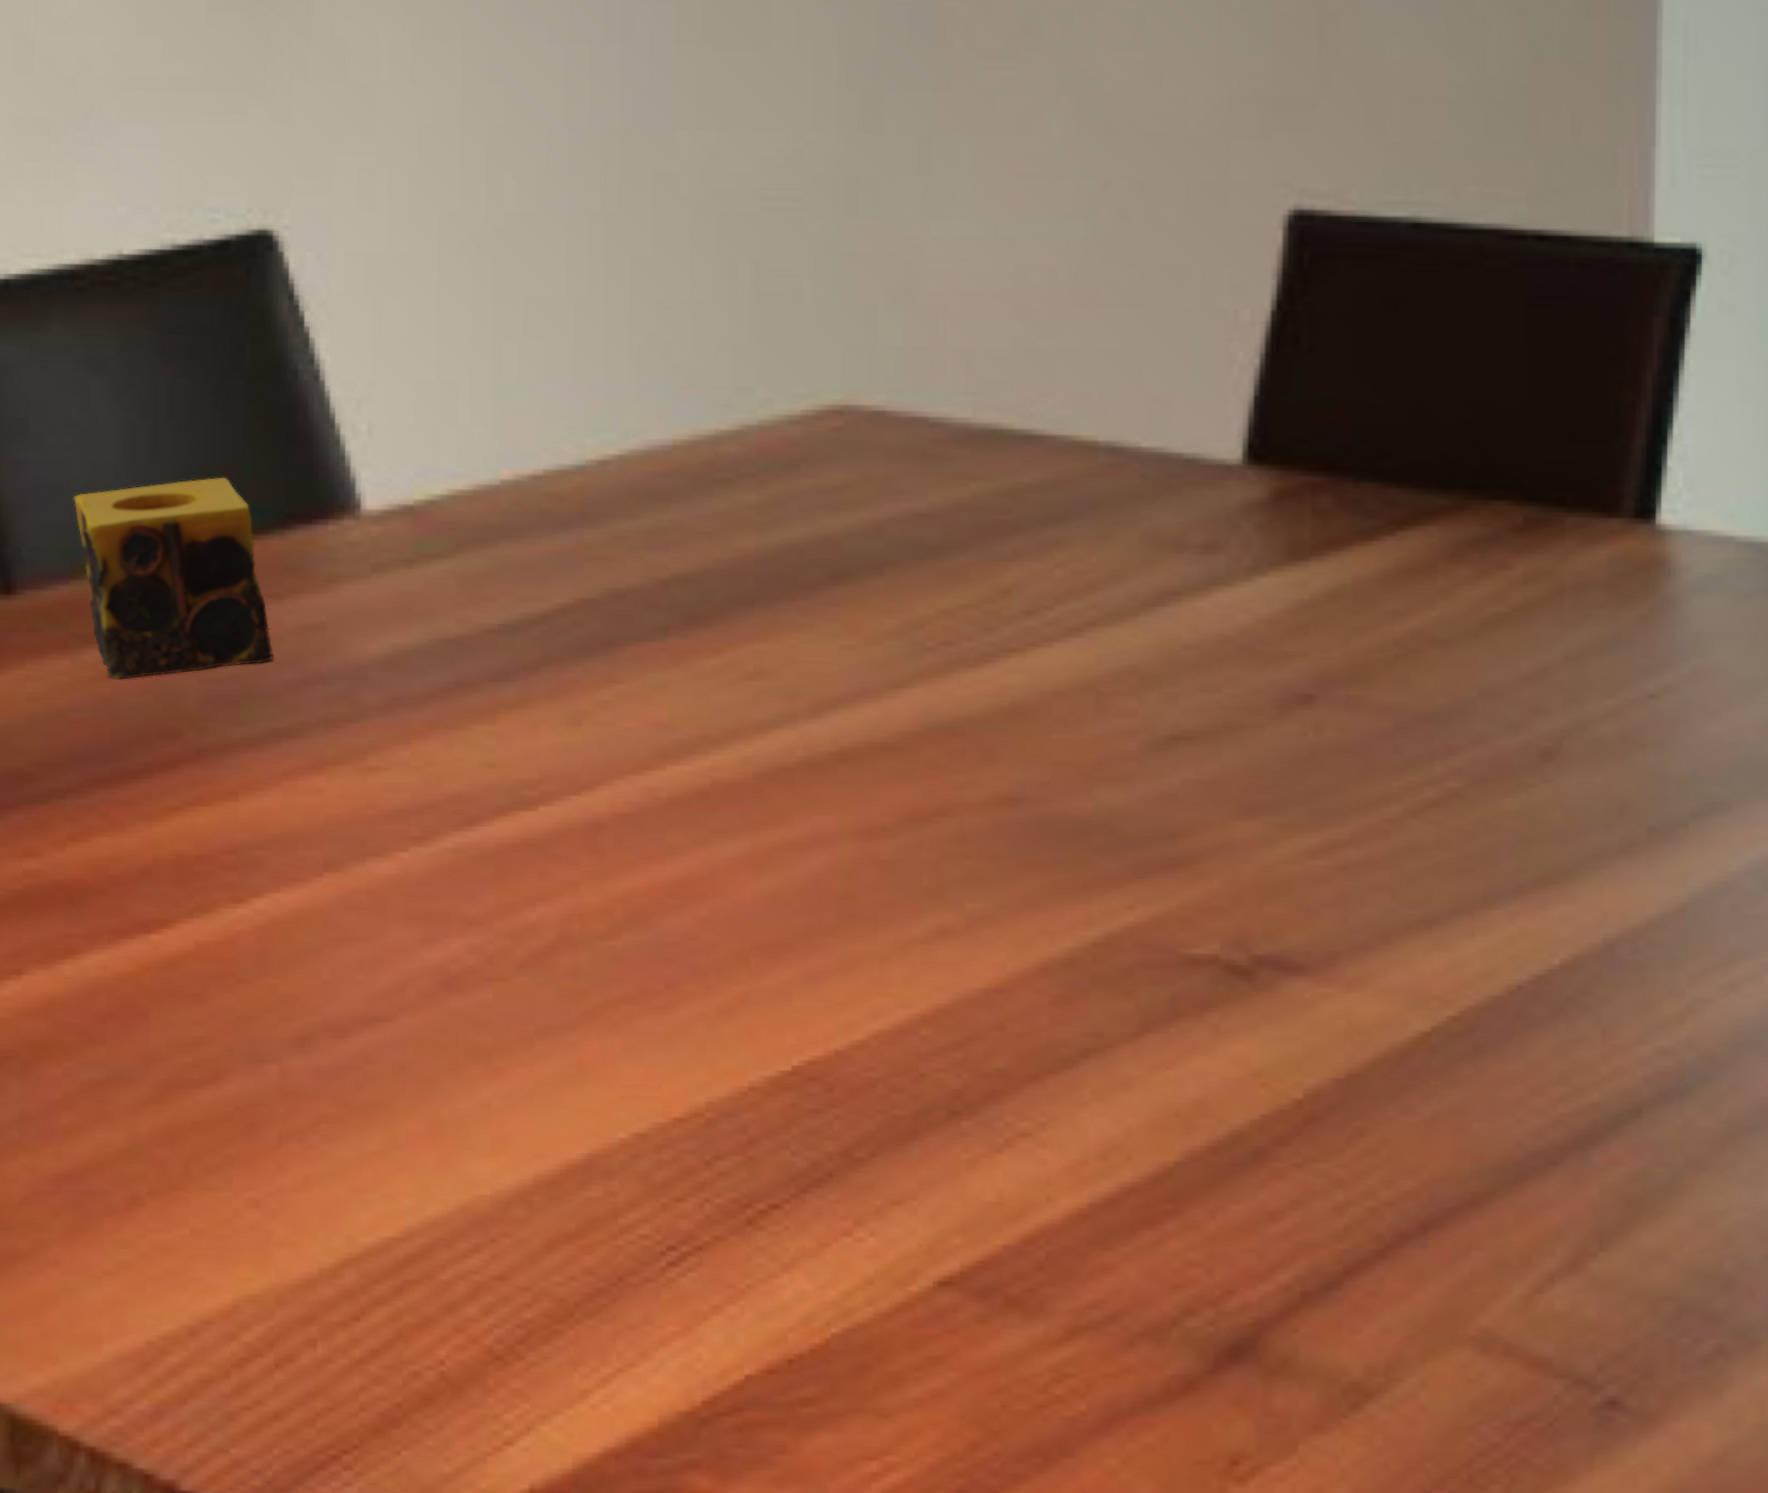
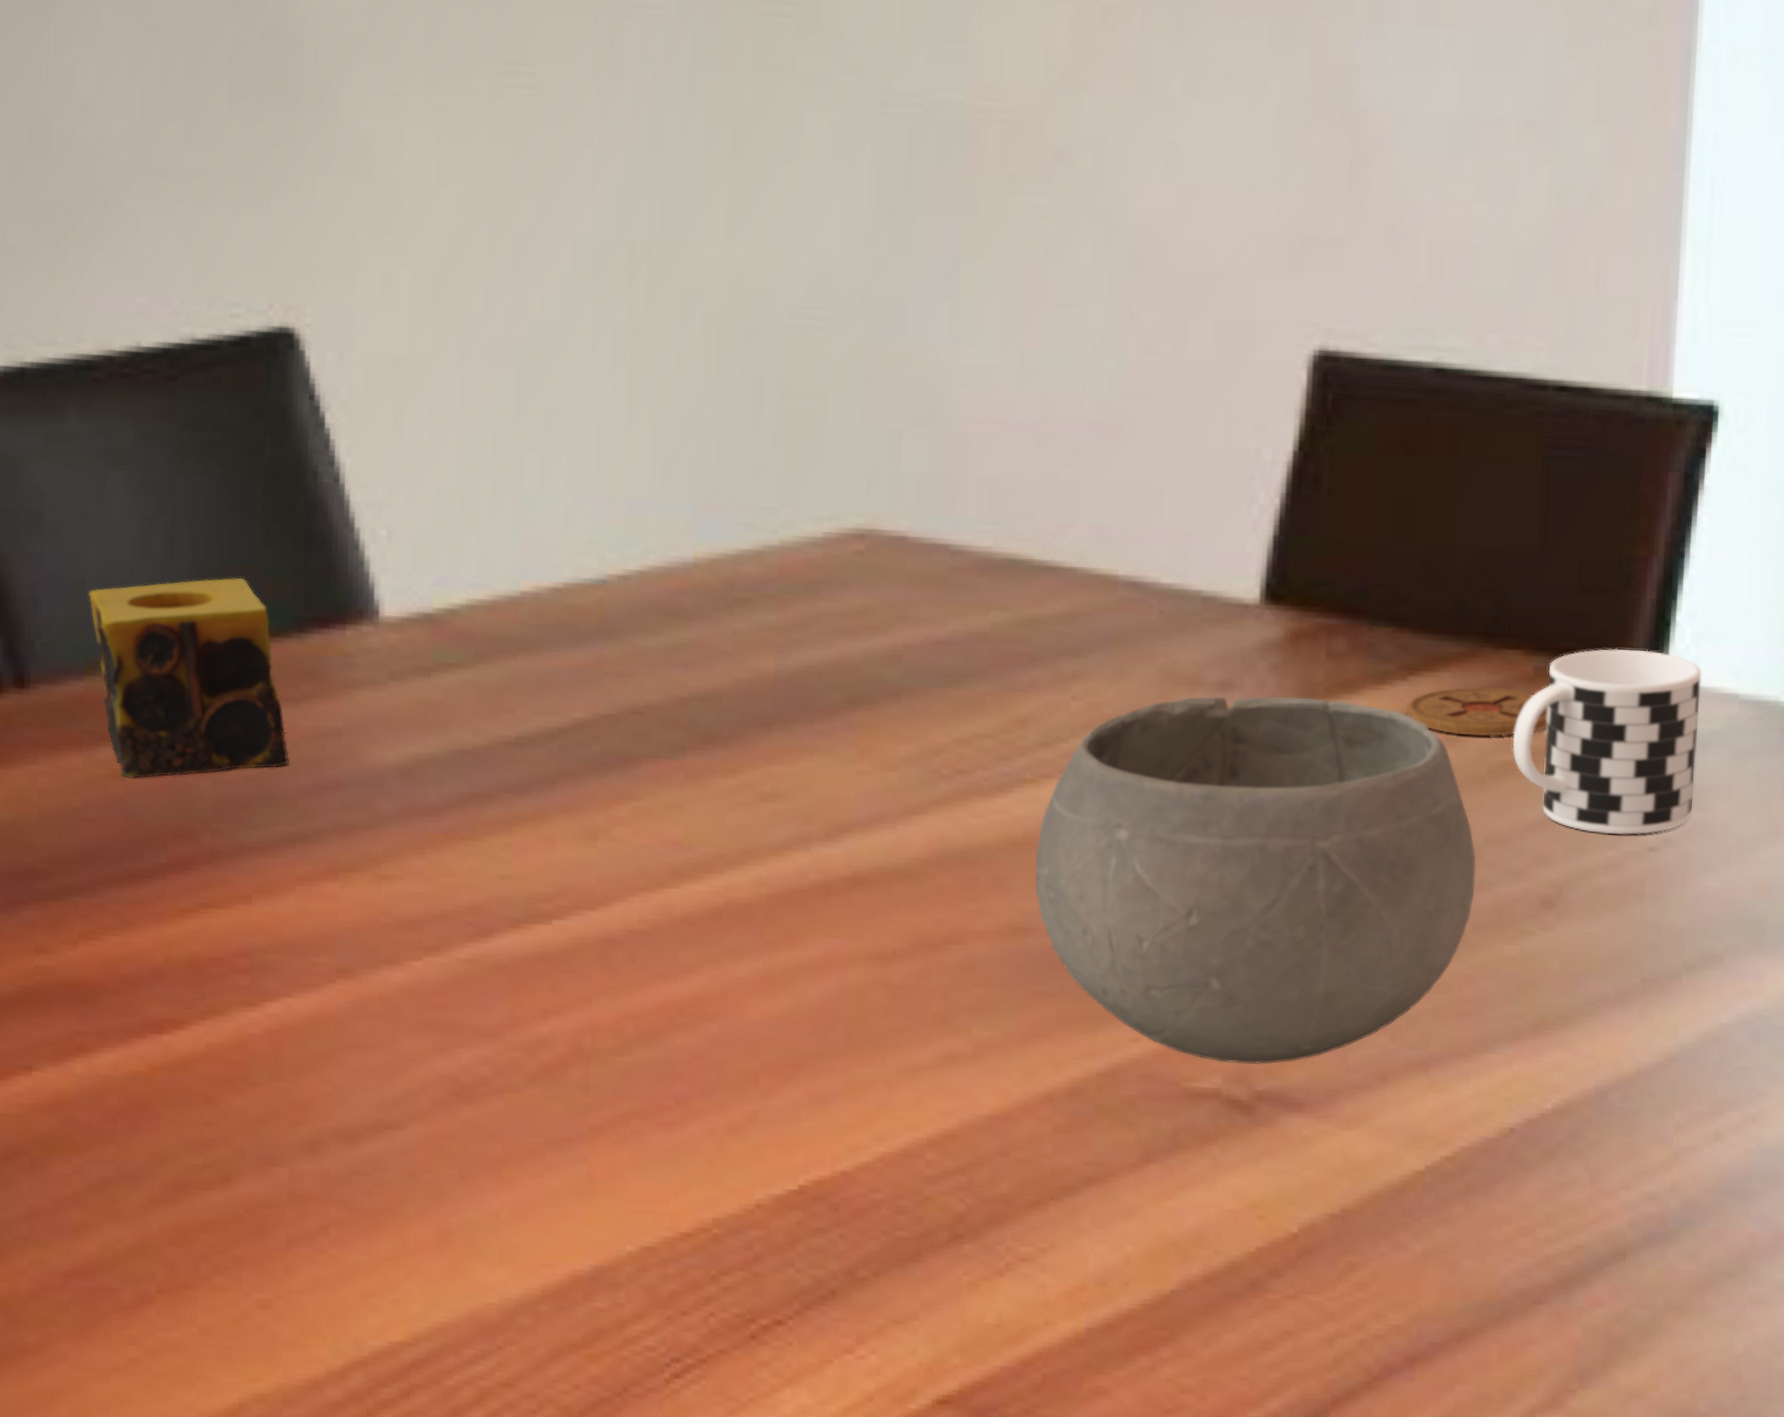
bowl: none [1023,556,1472,929] -> present [1035,696,1476,1065]
coaster: none [1396,539,1540,589] -> present [1407,687,1549,737]
cup: none [1504,495,1695,683] -> present [1512,648,1702,835]

